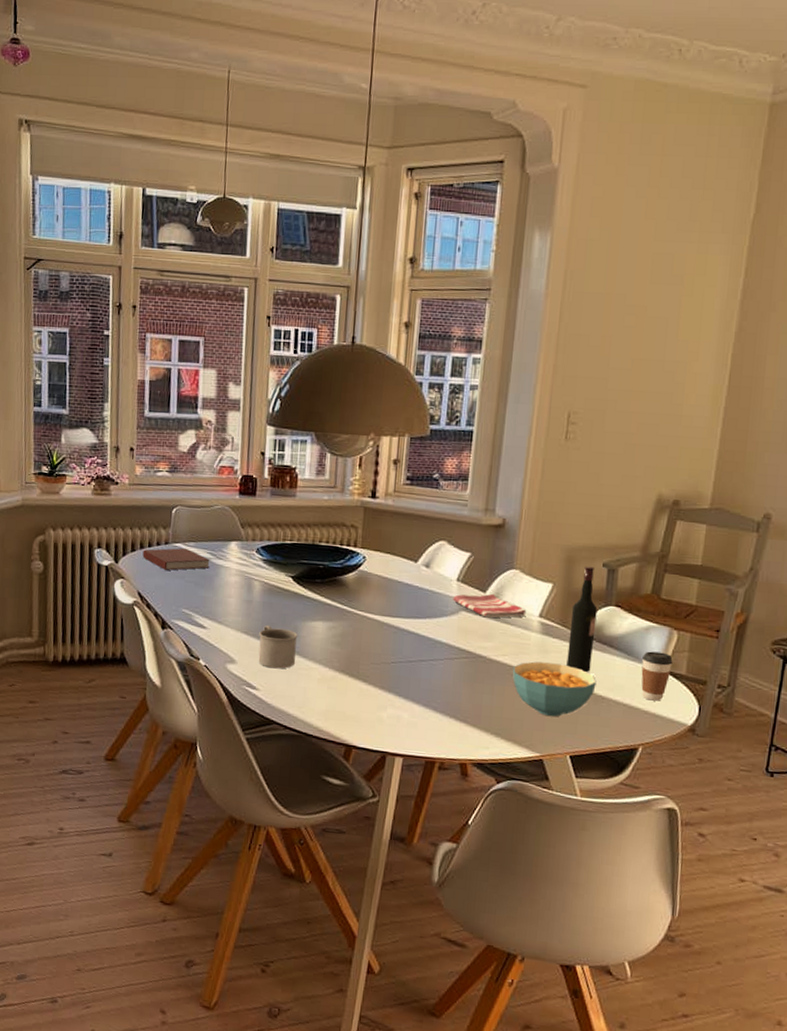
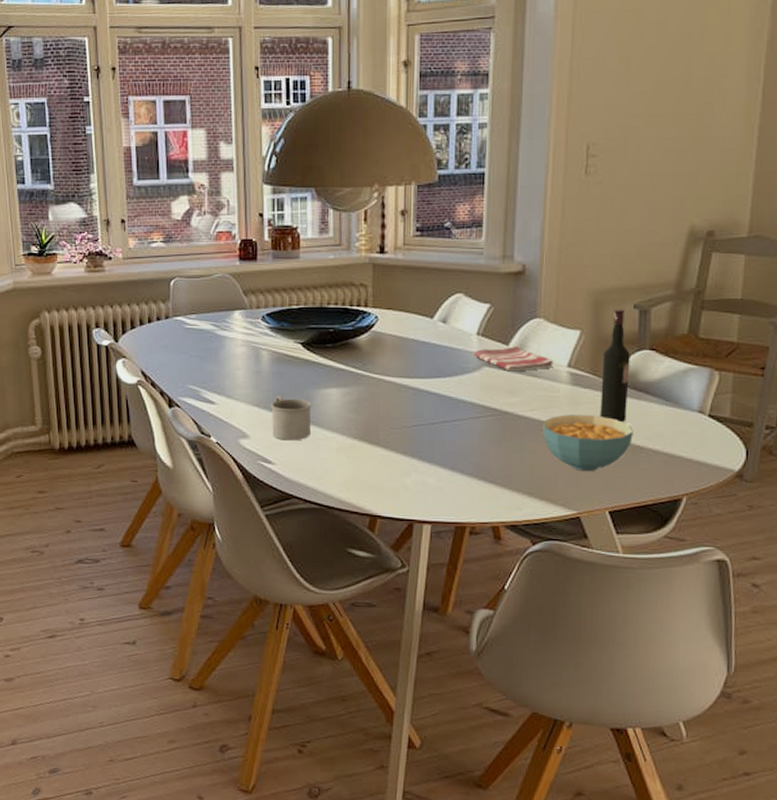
notebook: present [142,547,210,571] -> none [143,321,214,346]
coffee cup: present [641,651,673,701] -> none [681,395,715,448]

